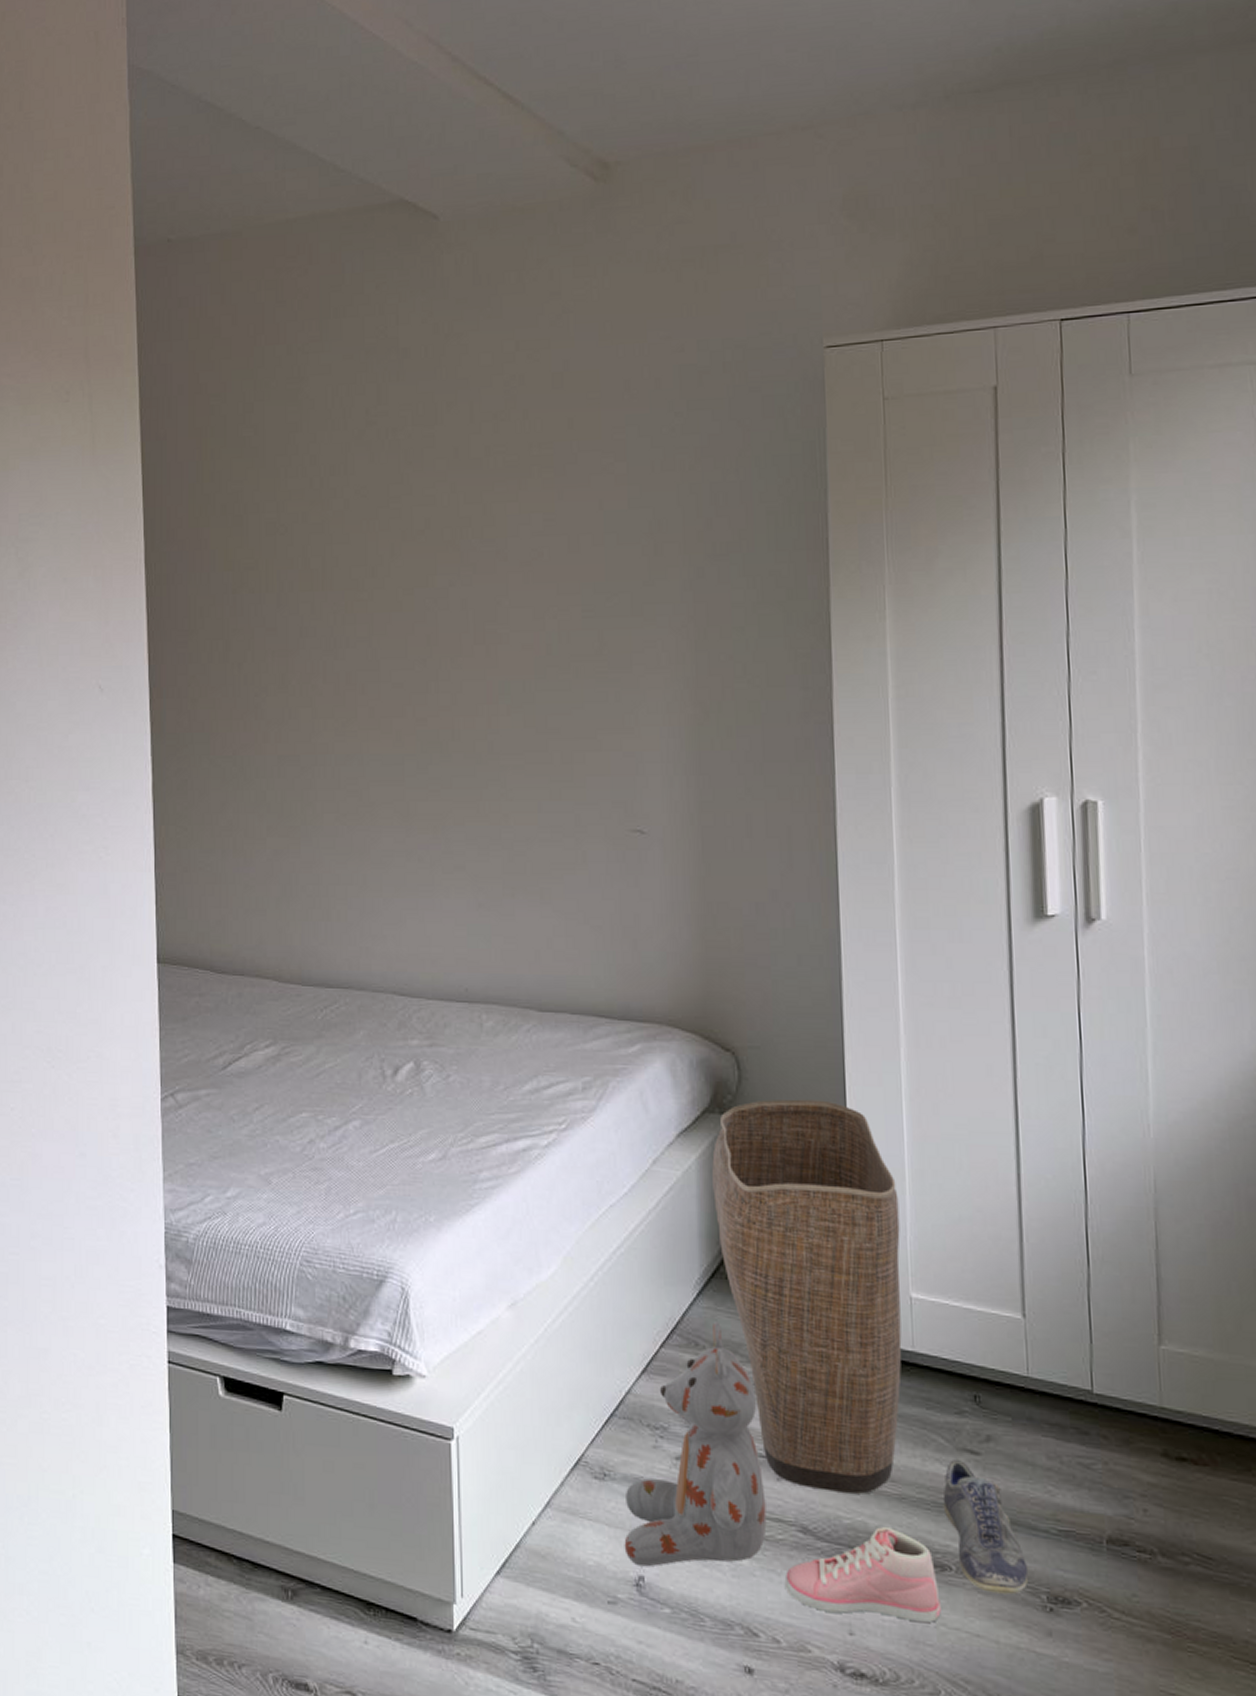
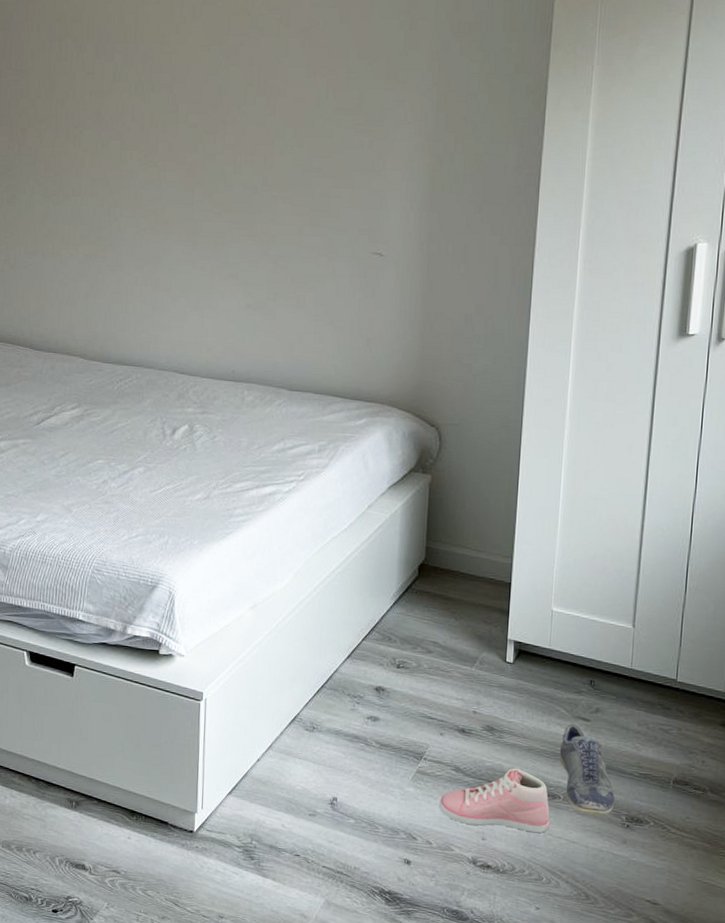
stuffed bear: present [624,1321,767,1567] -> none [324,623,431,792]
laundry basket: present [712,1099,902,1494] -> none [412,464,551,746]

